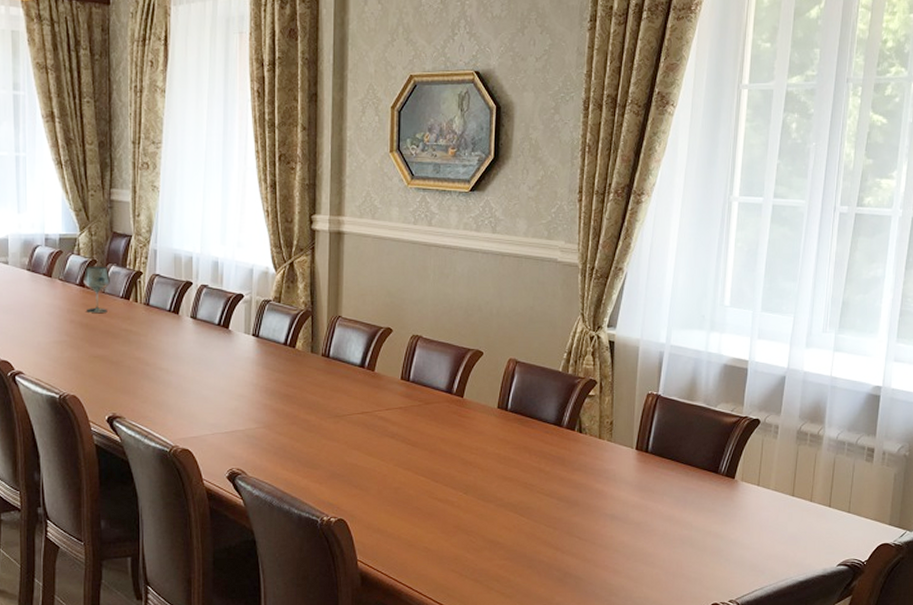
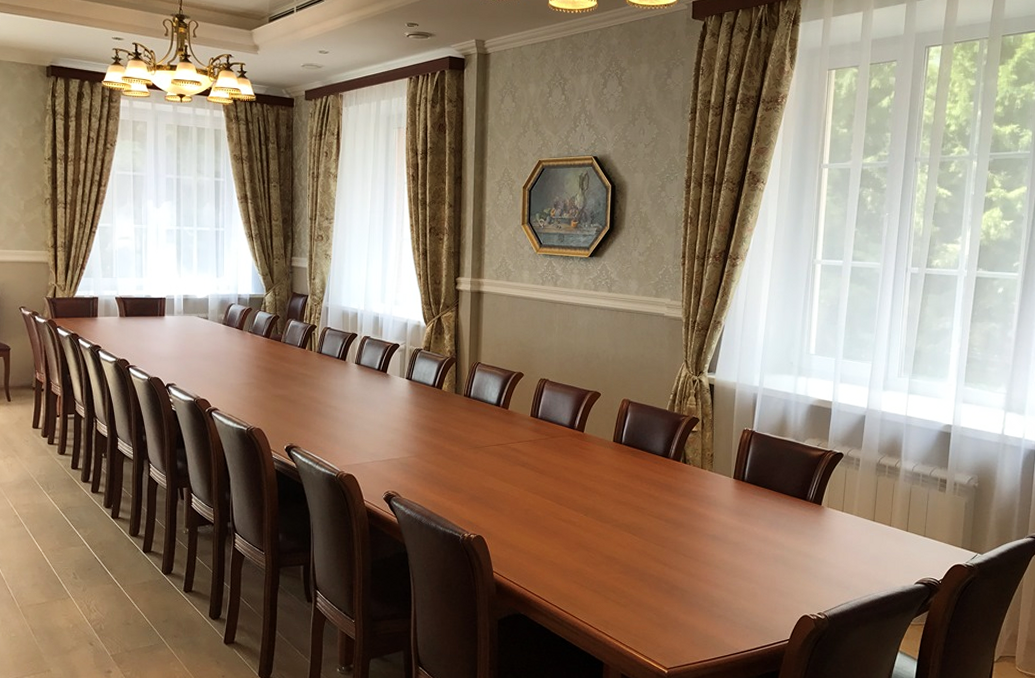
wine glass: present [84,266,110,313] -> none [268,321,290,359]

